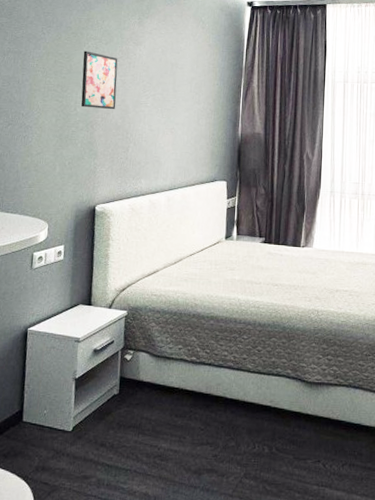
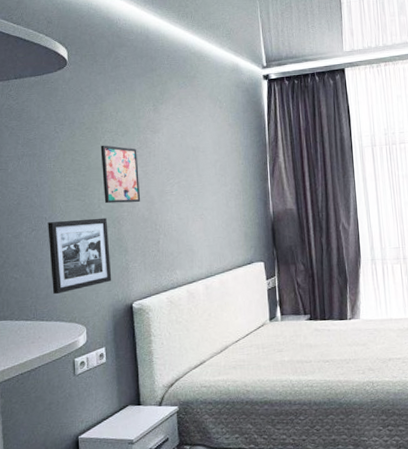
picture frame: none [20,119,81,189] -> present [48,217,112,295]

